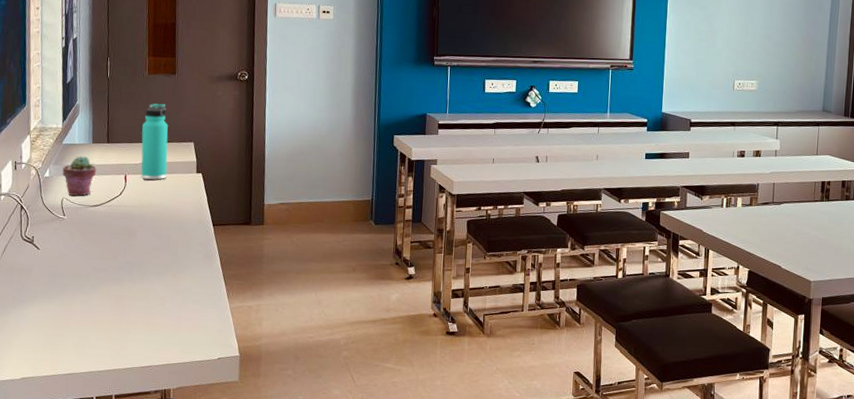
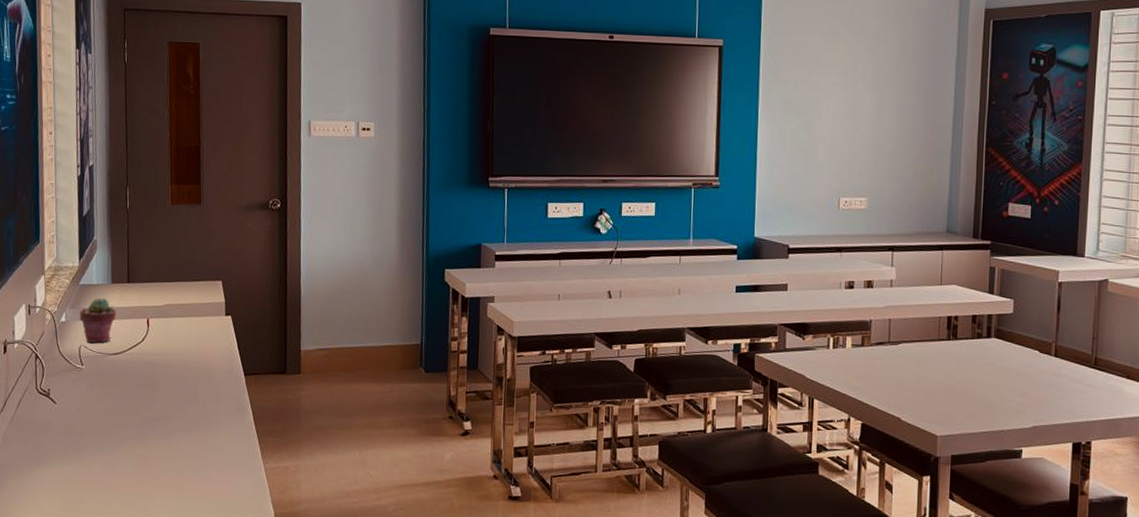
thermos bottle: present [141,102,168,180] -> none [164,236,194,324]

